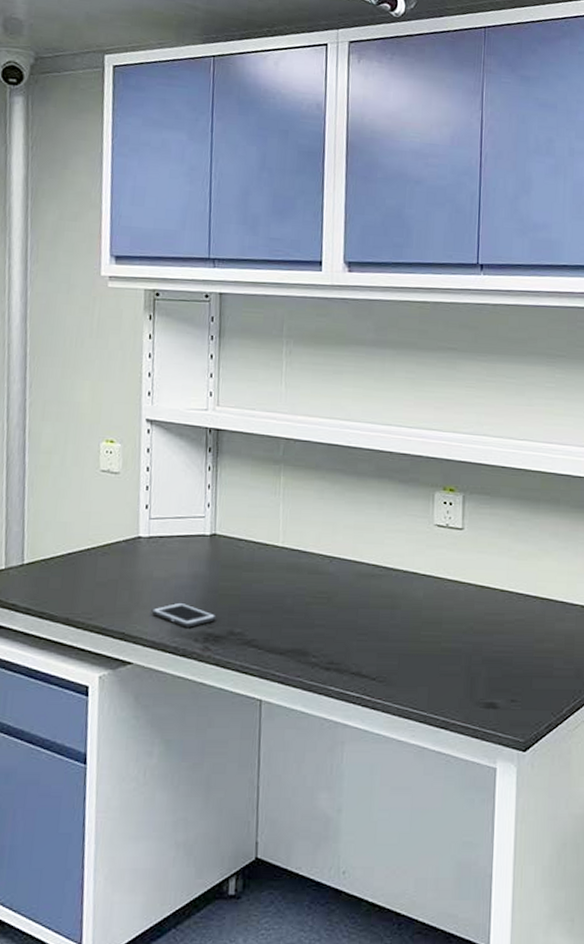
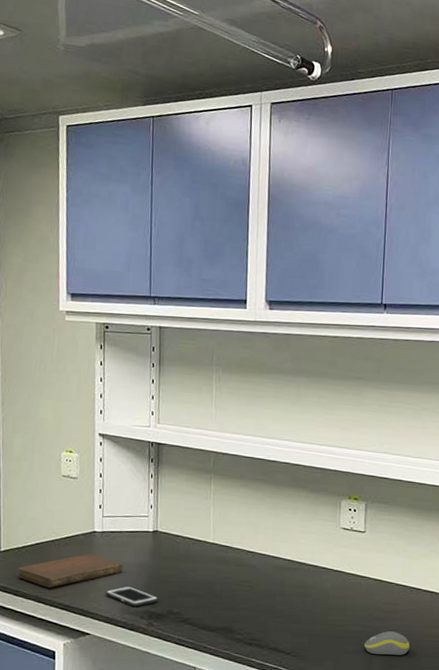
notebook: none [42,564,174,608] -> present [16,554,123,588]
computer mouse: none [465,647,518,676] -> present [364,631,410,655]

